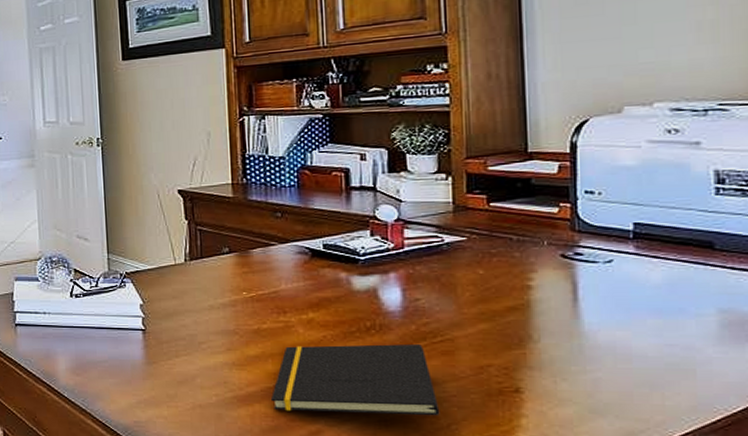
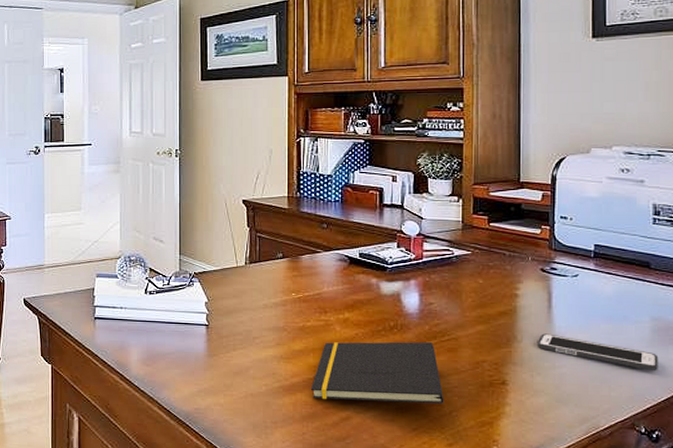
cell phone: none [559,331,731,375] -> present [536,333,659,372]

